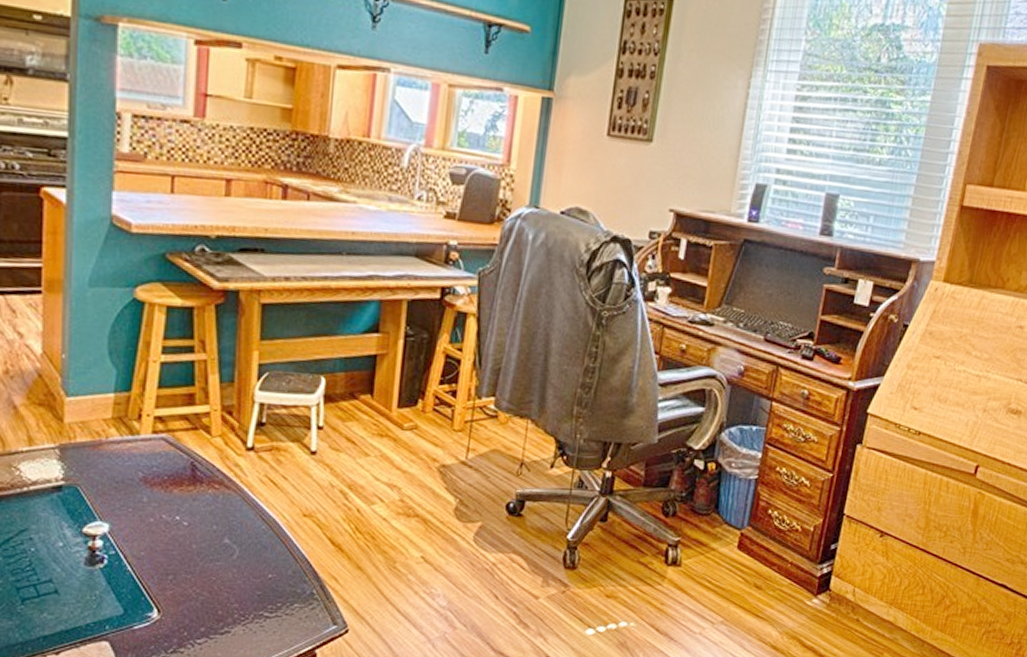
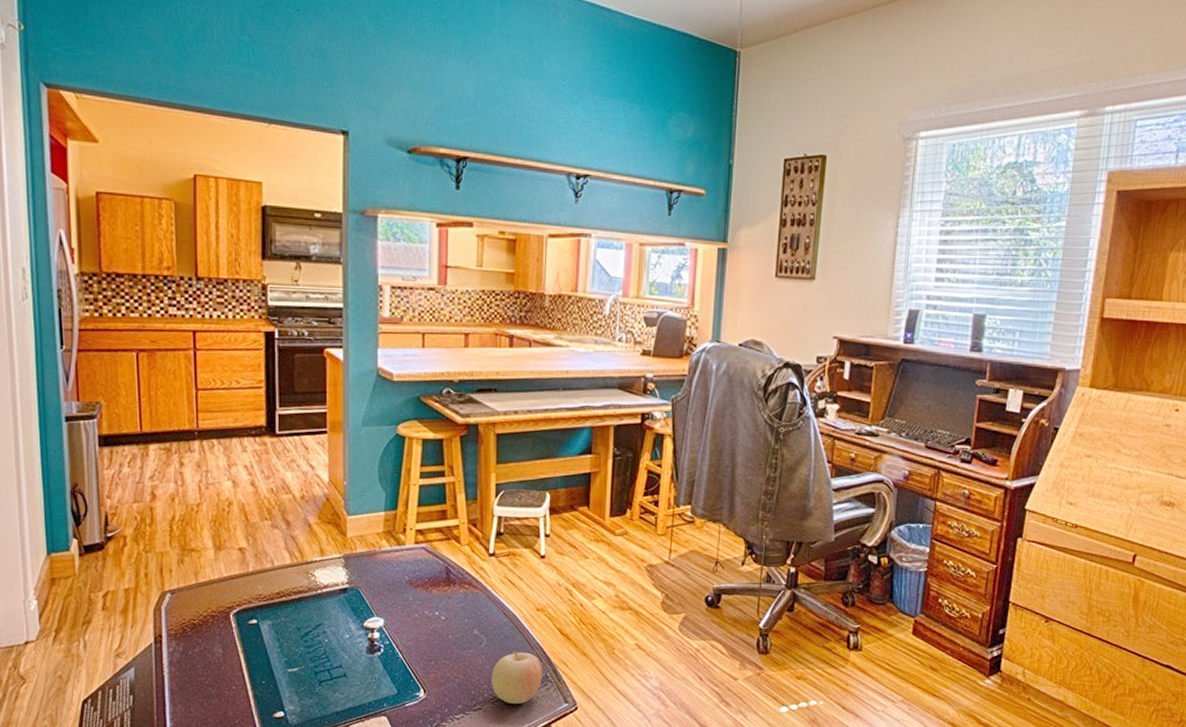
fruit: none [244,563,308,626] -> present [492,651,543,704]

